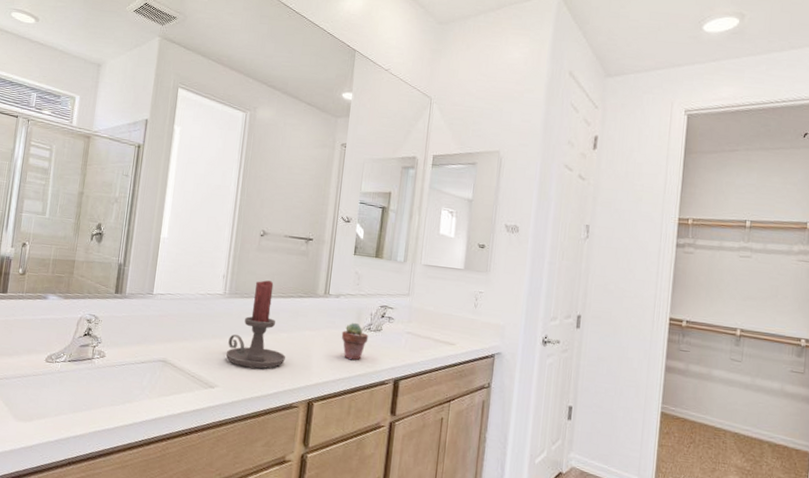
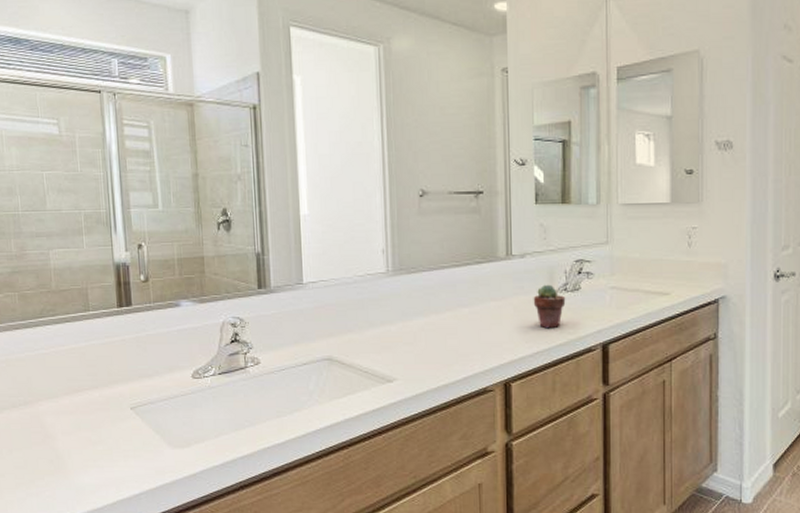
candle holder: present [225,280,285,369] -> none [400,249,470,353]

